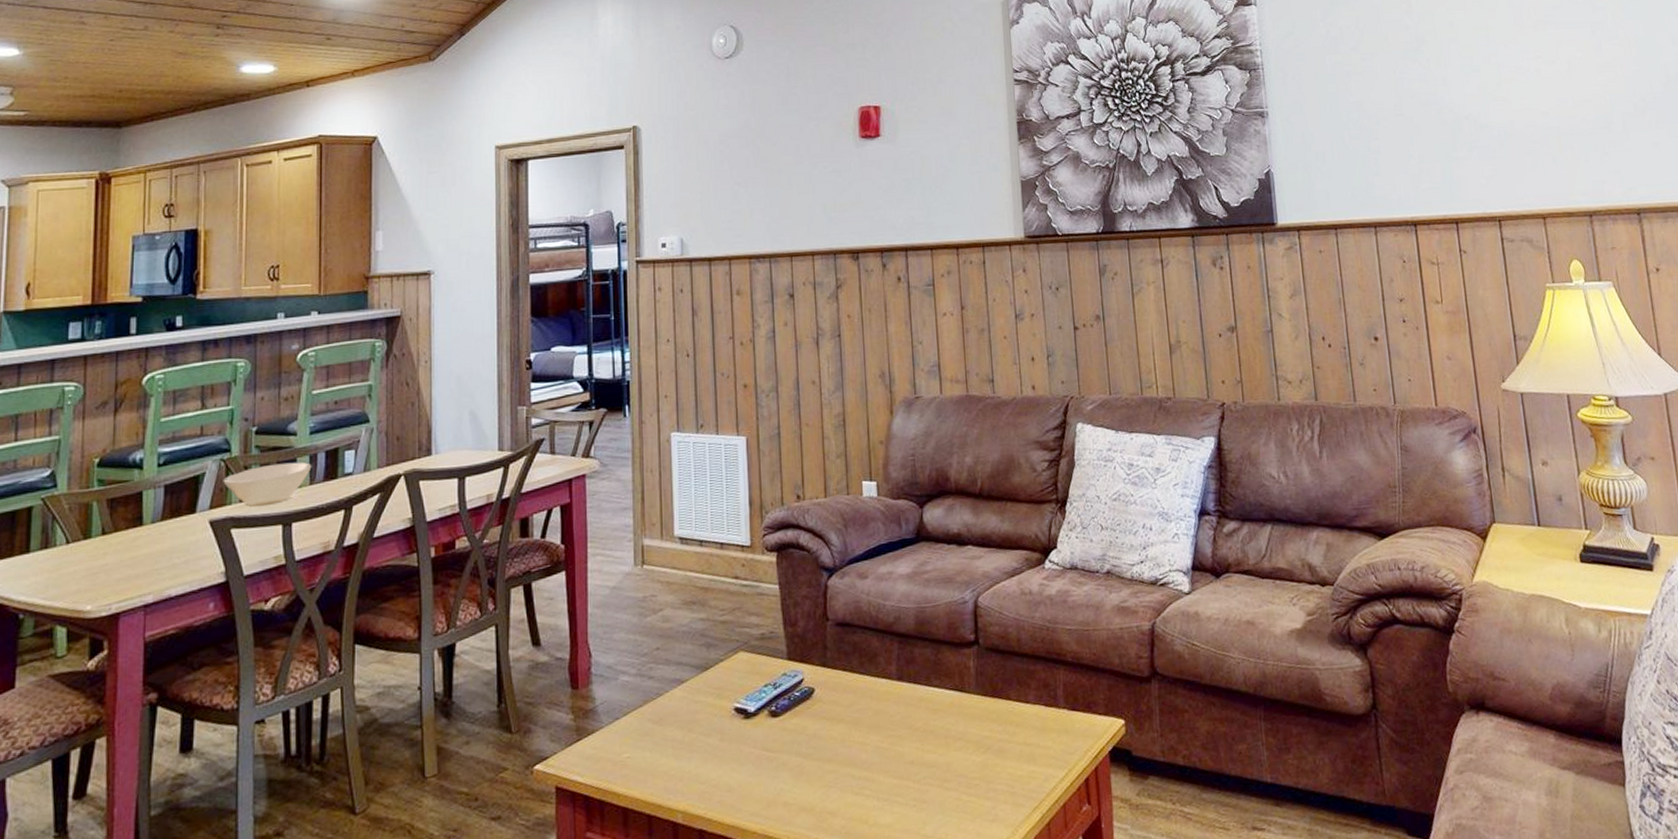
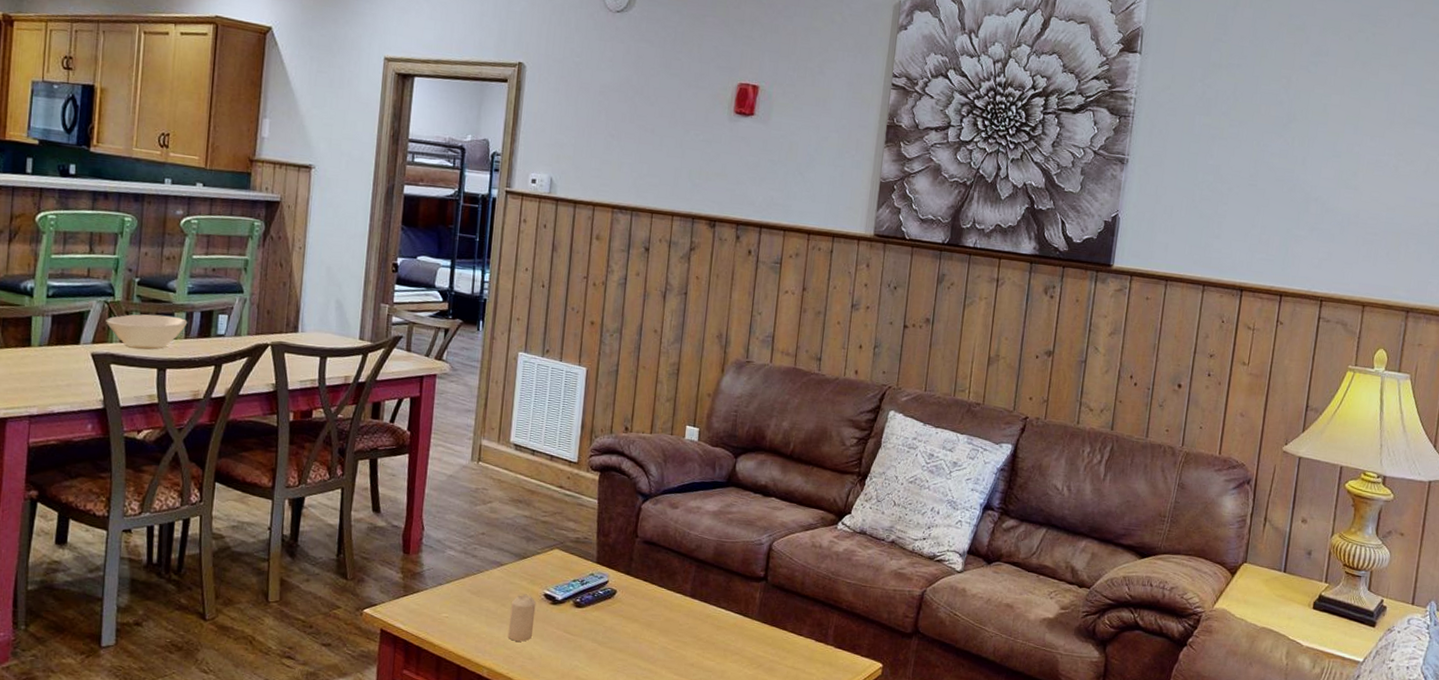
candle: none [698,712,728,772] -> present [507,594,536,642]

